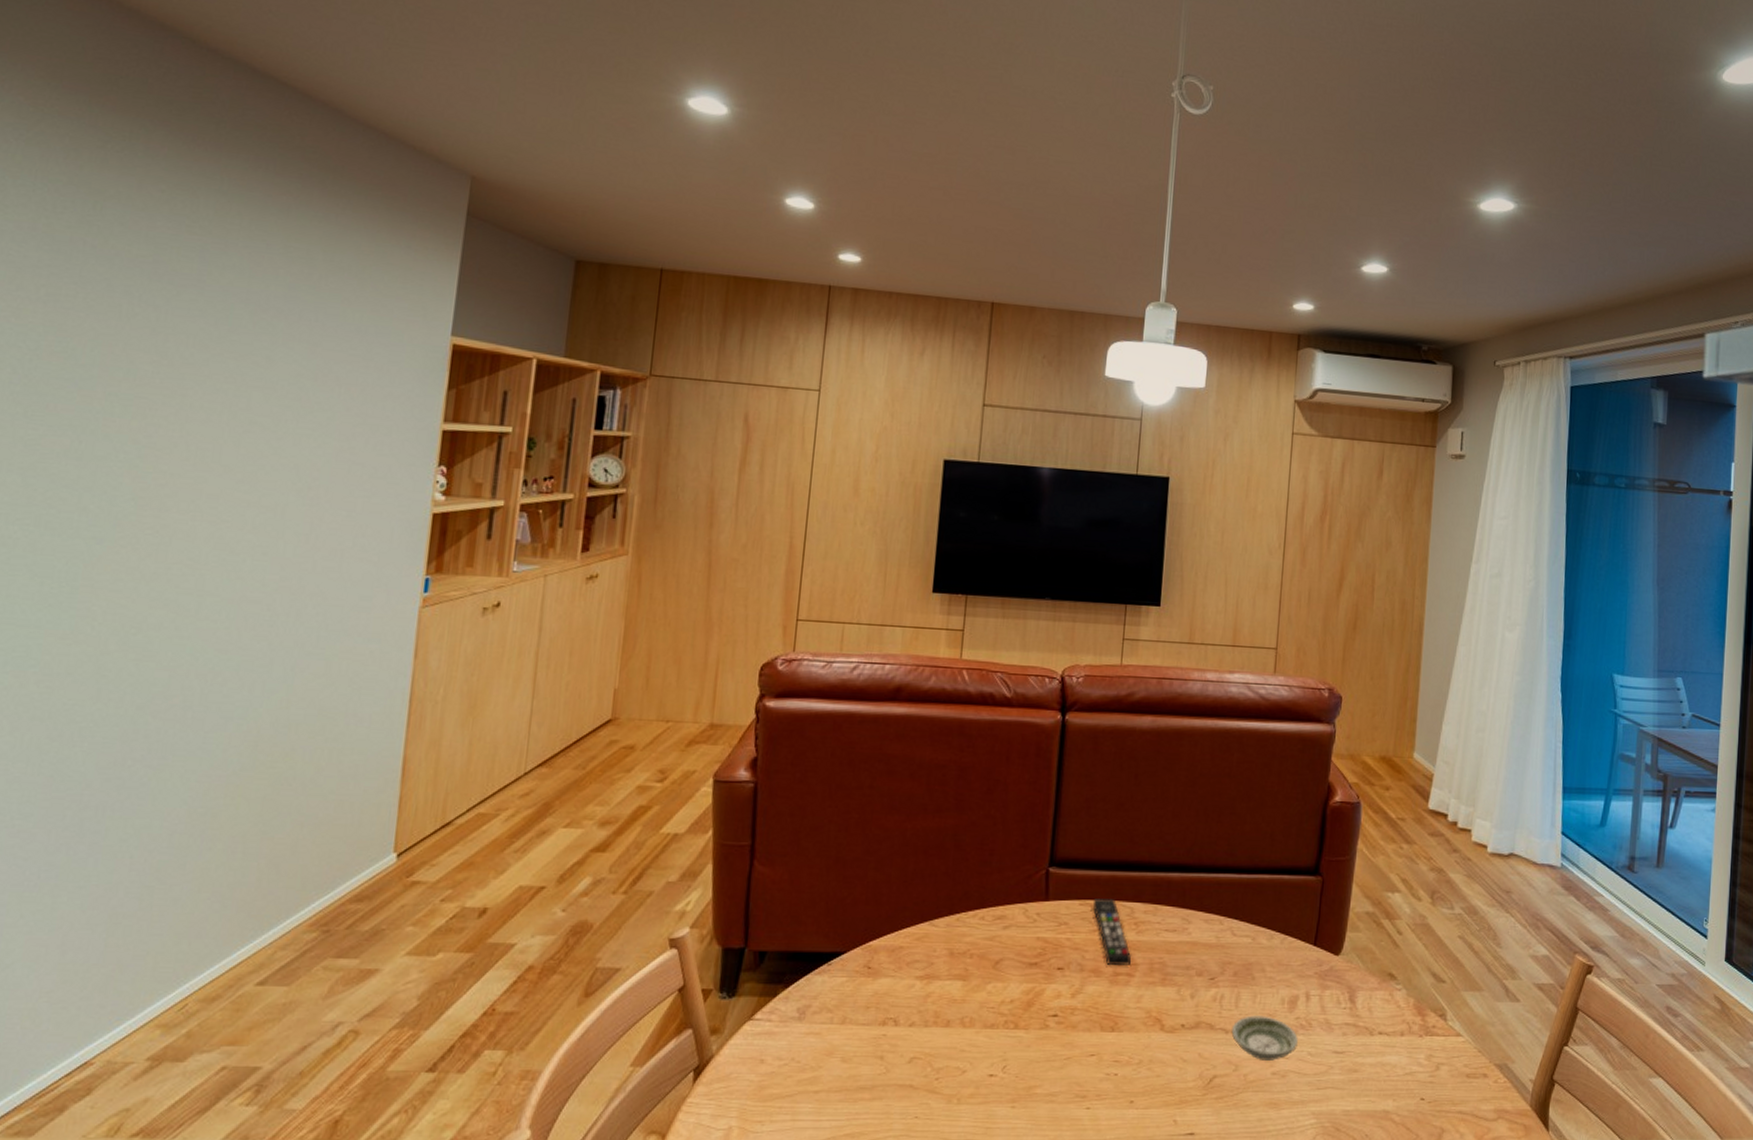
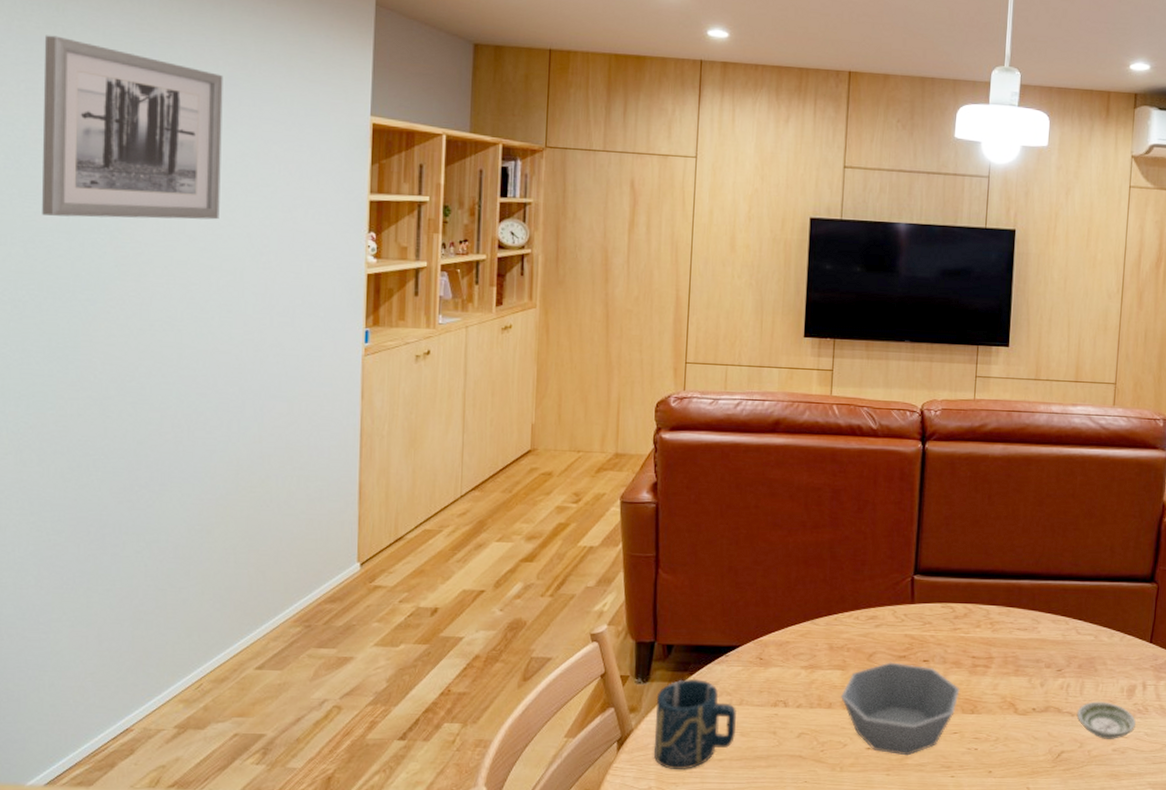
wall art: none [49,235,283,448] -> present [42,35,223,220]
cup: none [737,992,838,1104] -> present [654,678,736,769]
bowl: none [961,970,1099,1084] -> present [841,662,960,756]
remote control: present [1092,898,1132,965] -> none [953,602,988,658]

